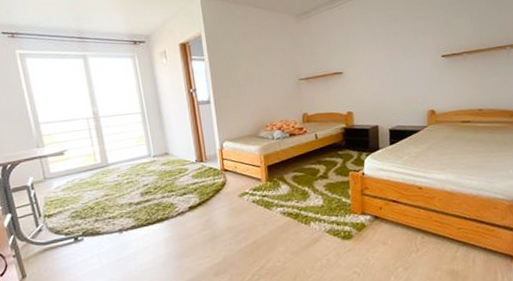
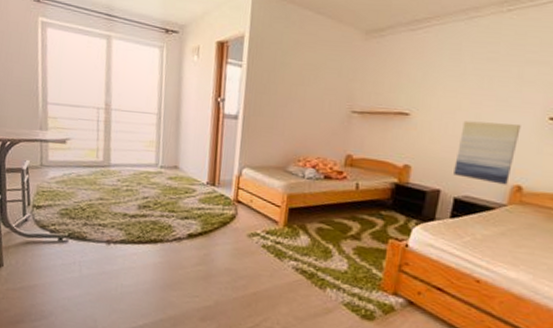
wall art: none [383,64,425,113] -> present [454,120,521,185]

